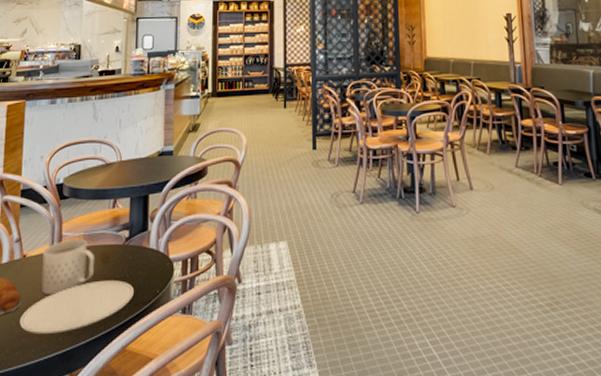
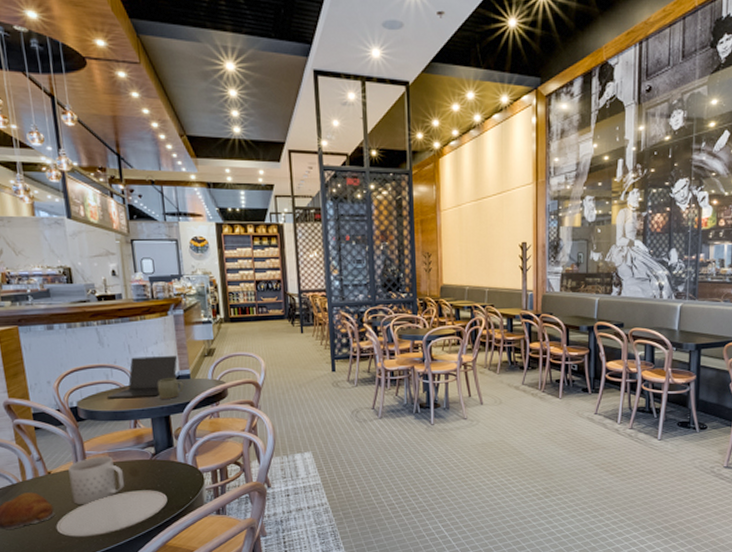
laptop: none [93,131,164,176] -> present [107,356,178,399]
mug: none [140,154,166,177] -> present [157,378,184,399]

